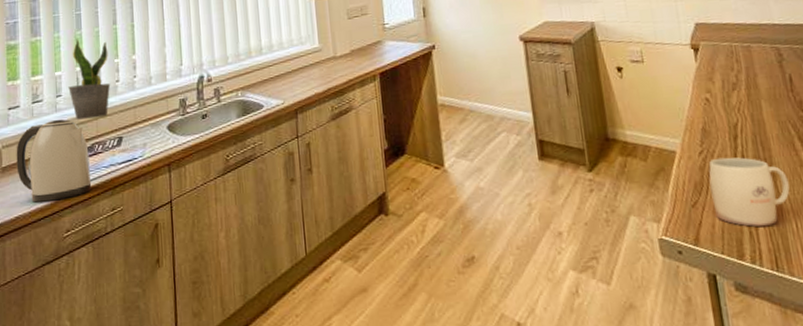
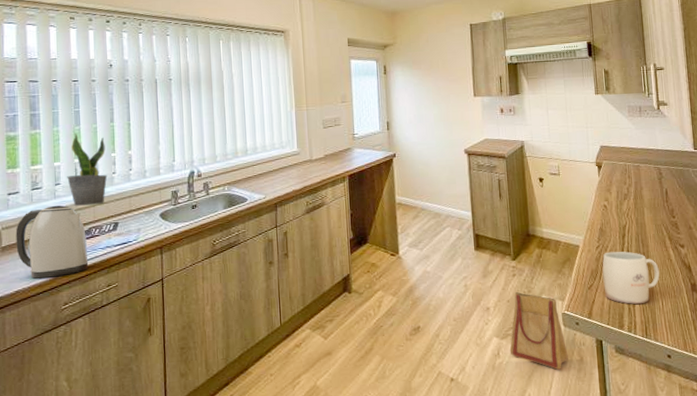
shopping bag: none [591,212,671,313] -> present [509,292,568,370]

